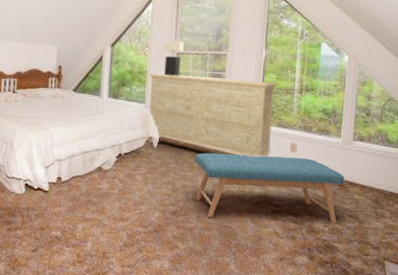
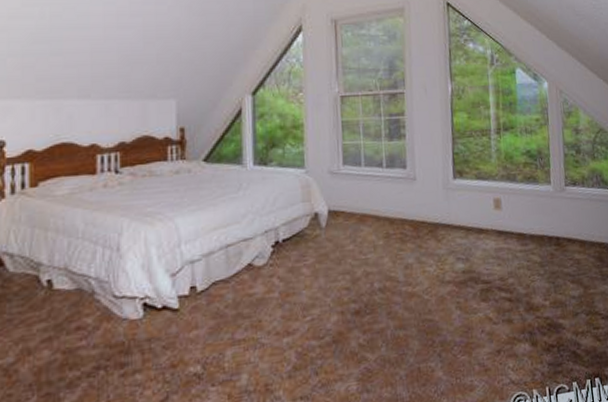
dresser: present [149,74,277,157] -> none [307,123,471,223]
table lamp: present [163,41,184,77] -> none [322,80,349,128]
bench: present [194,153,344,223] -> none [377,215,561,312]

